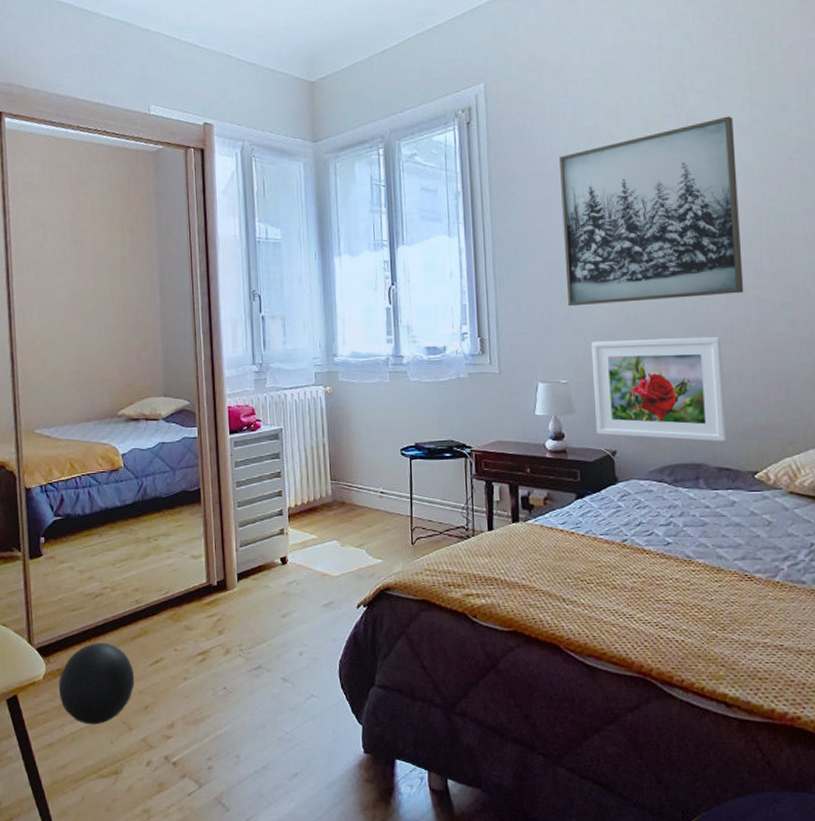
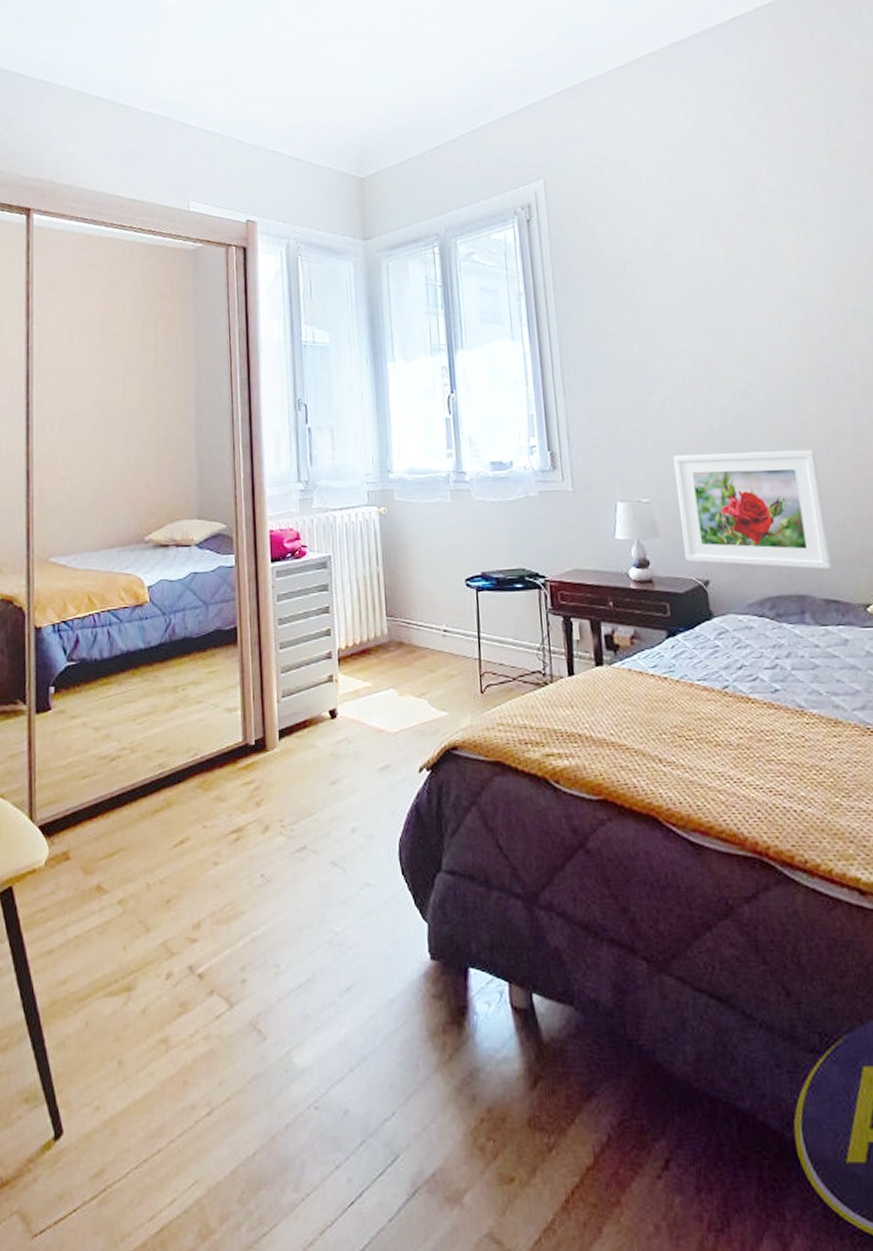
ball: present [58,643,135,725] -> none [62,818,155,925]
wall art: present [560,116,744,307] -> none [627,214,836,417]

